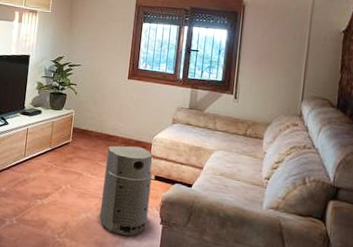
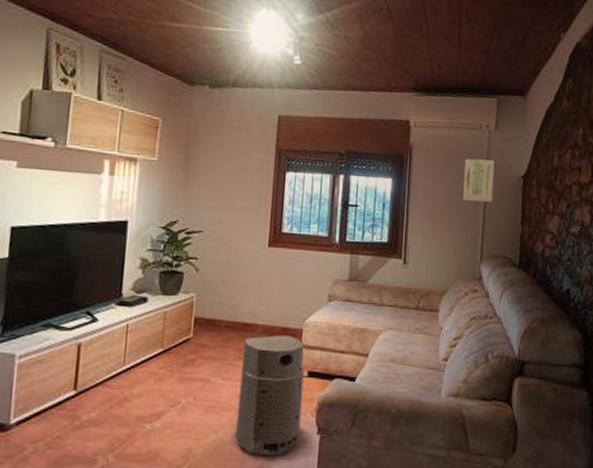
wall art: none [287,15,318,52] -> present [462,158,495,202]

